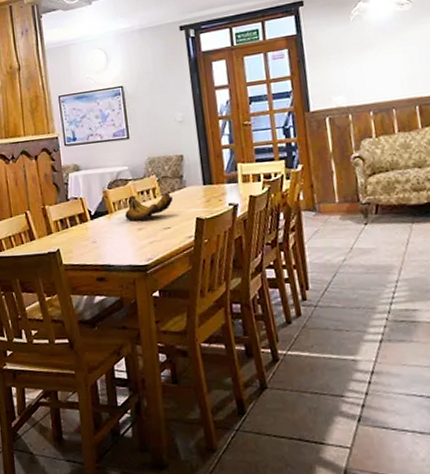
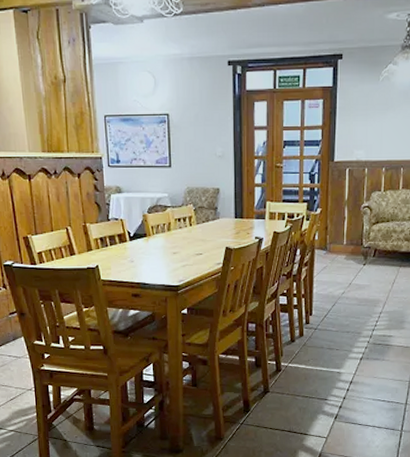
banana bunch: present [125,192,173,222] -> none [162,222,206,246]

